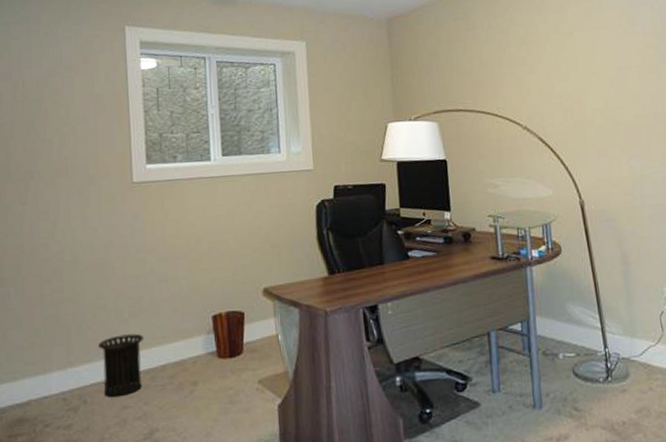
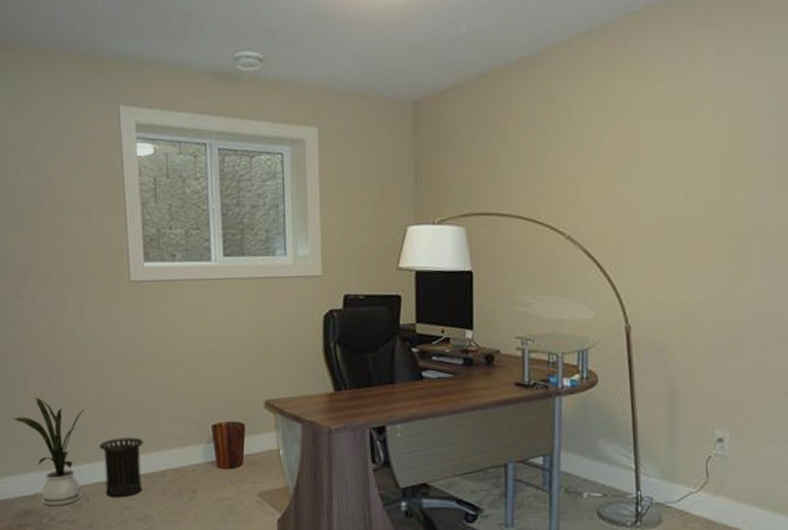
house plant: none [9,301,85,413] -> present [13,398,85,507]

